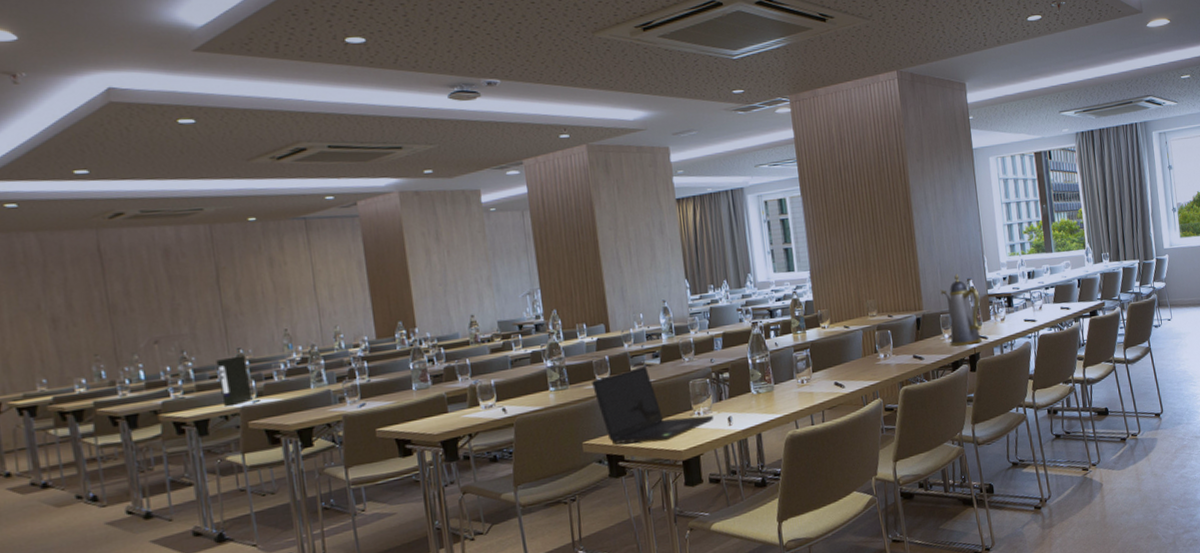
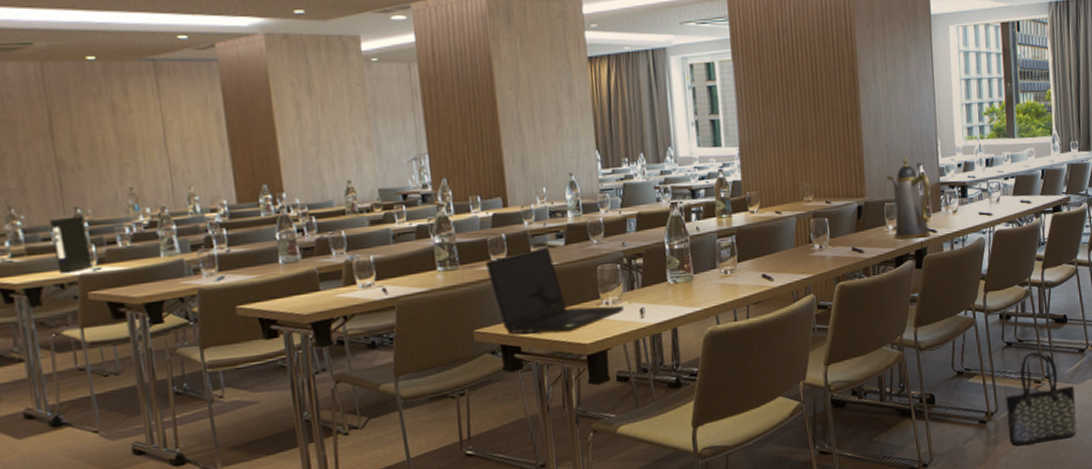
tote bag: none [1057,442,1123,529] -> present [1006,351,1077,446]

